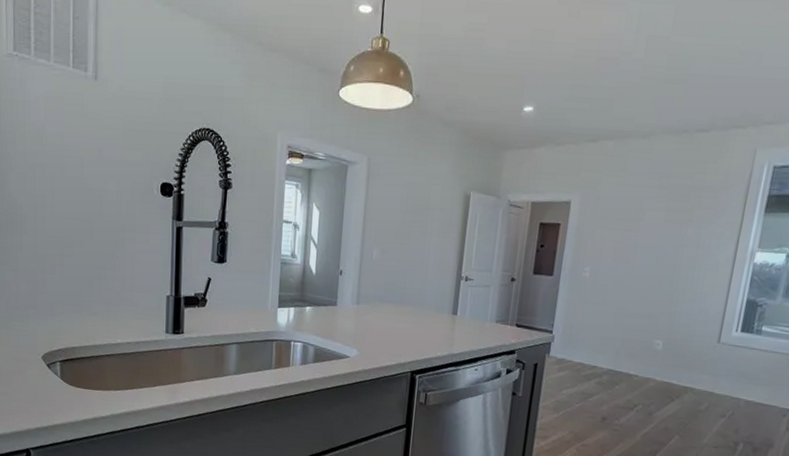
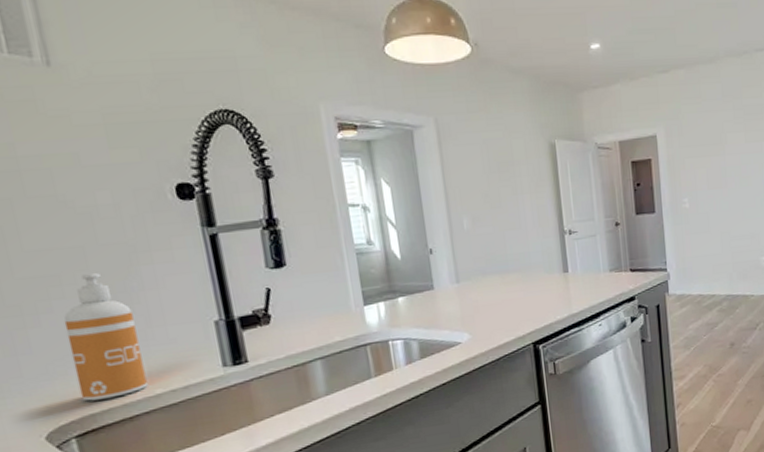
soap dispenser: none [69,241,113,339] -> present [63,273,148,402]

